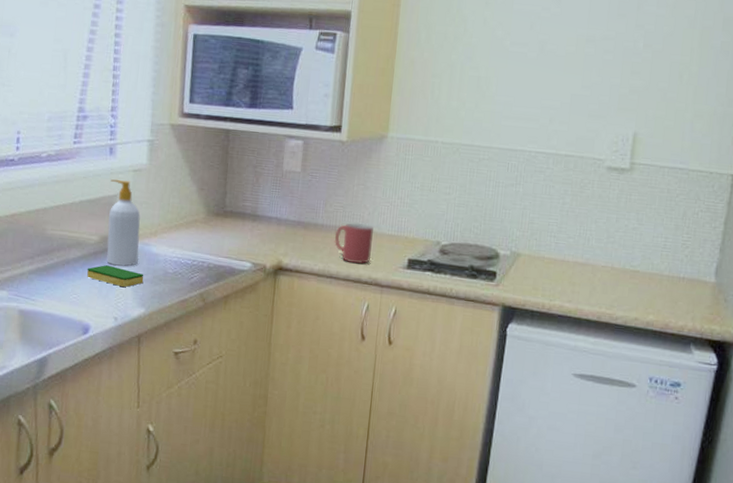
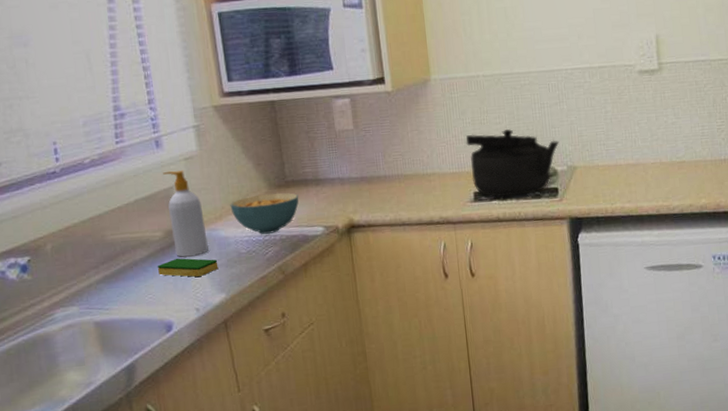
cereal bowl: none [166,219,234,260] -> present [230,192,299,234]
mug: present [335,222,374,264] -> none [399,166,438,208]
kettle: none [409,199,508,273] -> present [466,128,560,197]

